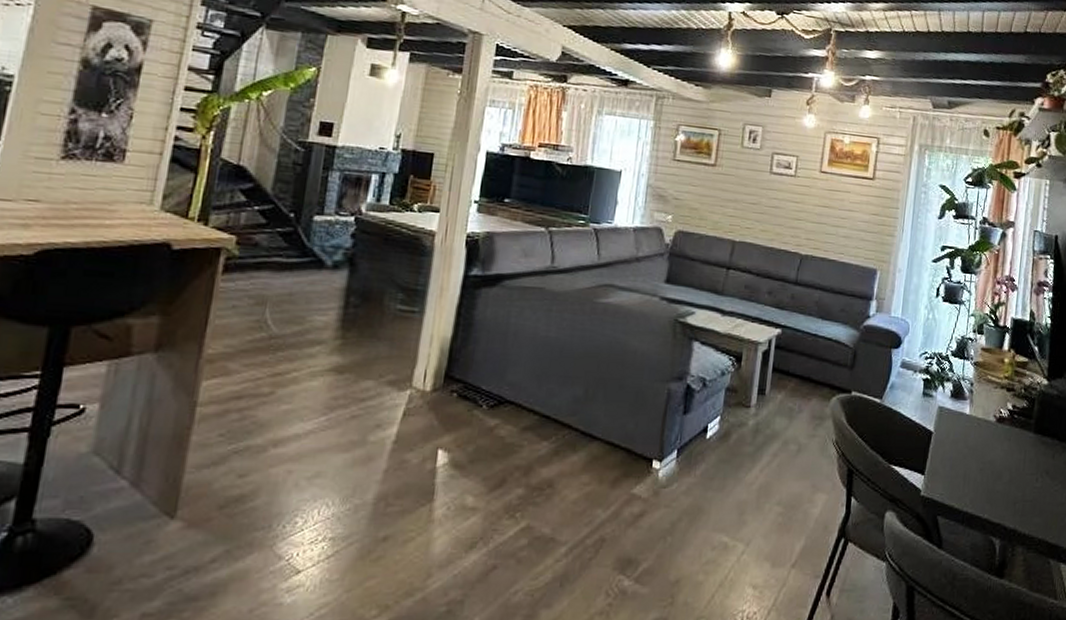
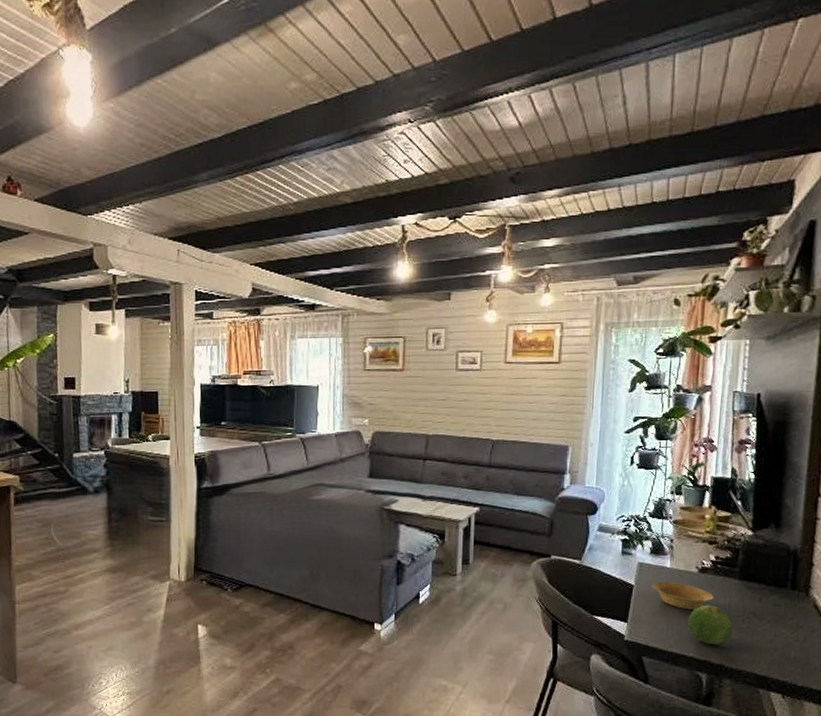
bowl: none [951,429,1010,464] -> present [652,581,714,610]
fruit: none [983,459,1027,505] -> present [687,604,733,644]

